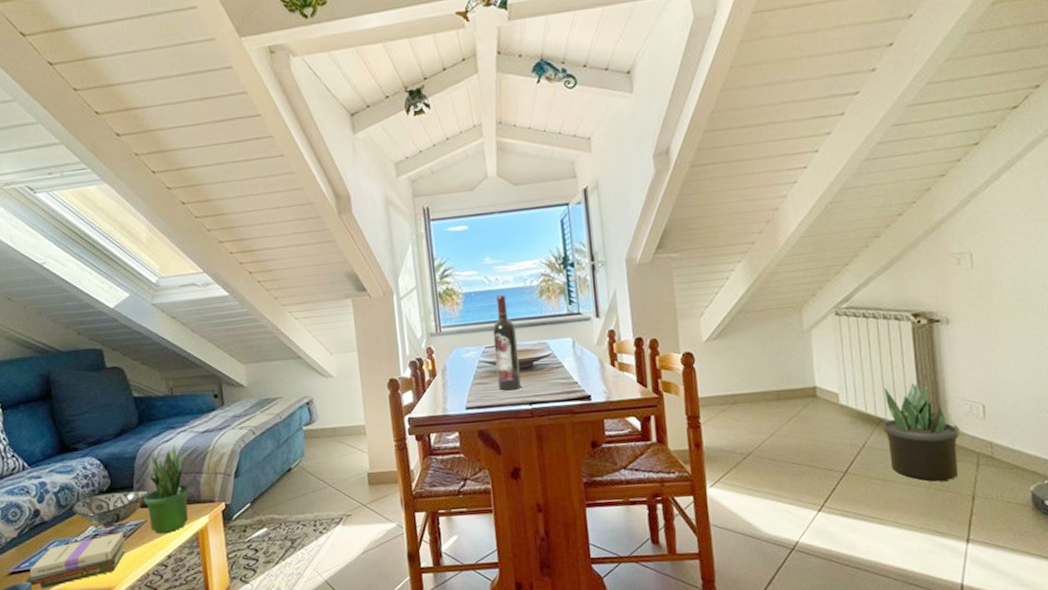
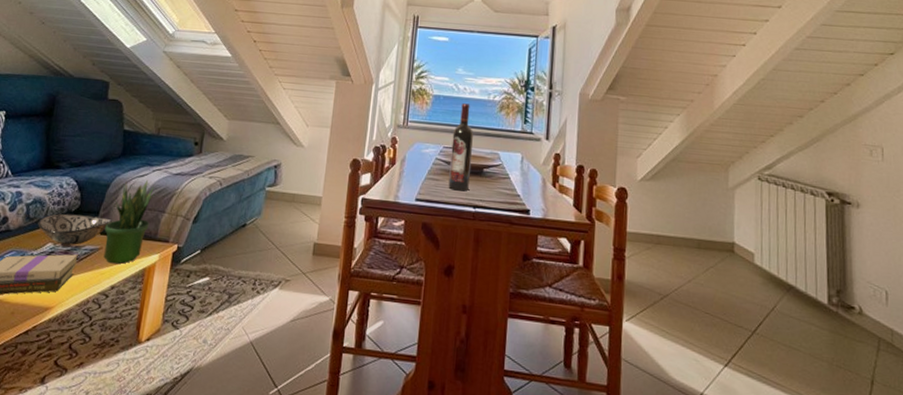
planter: present [883,383,959,482] -> none [792,256,863,360]

